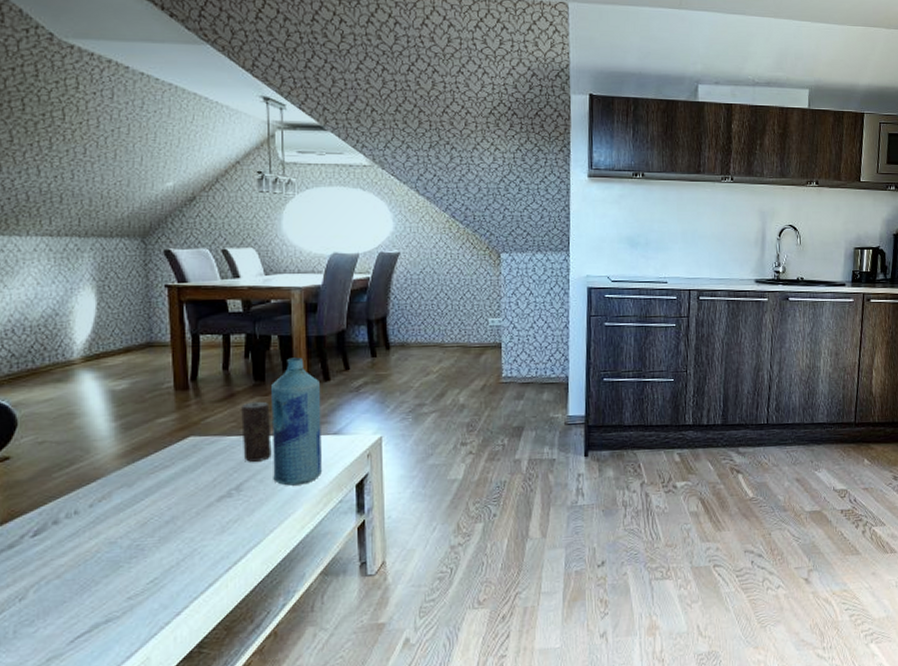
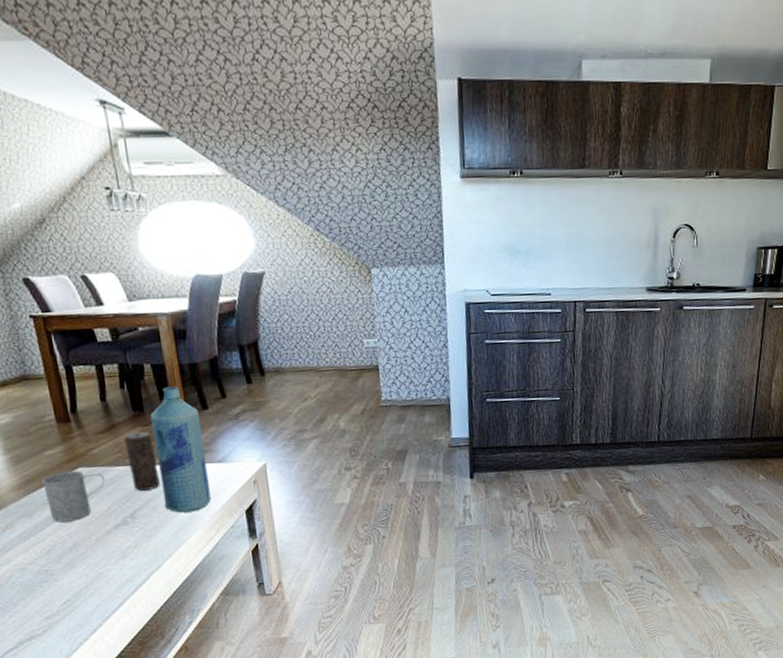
mug: none [150,439,216,494] -> present [42,470,106,523]

